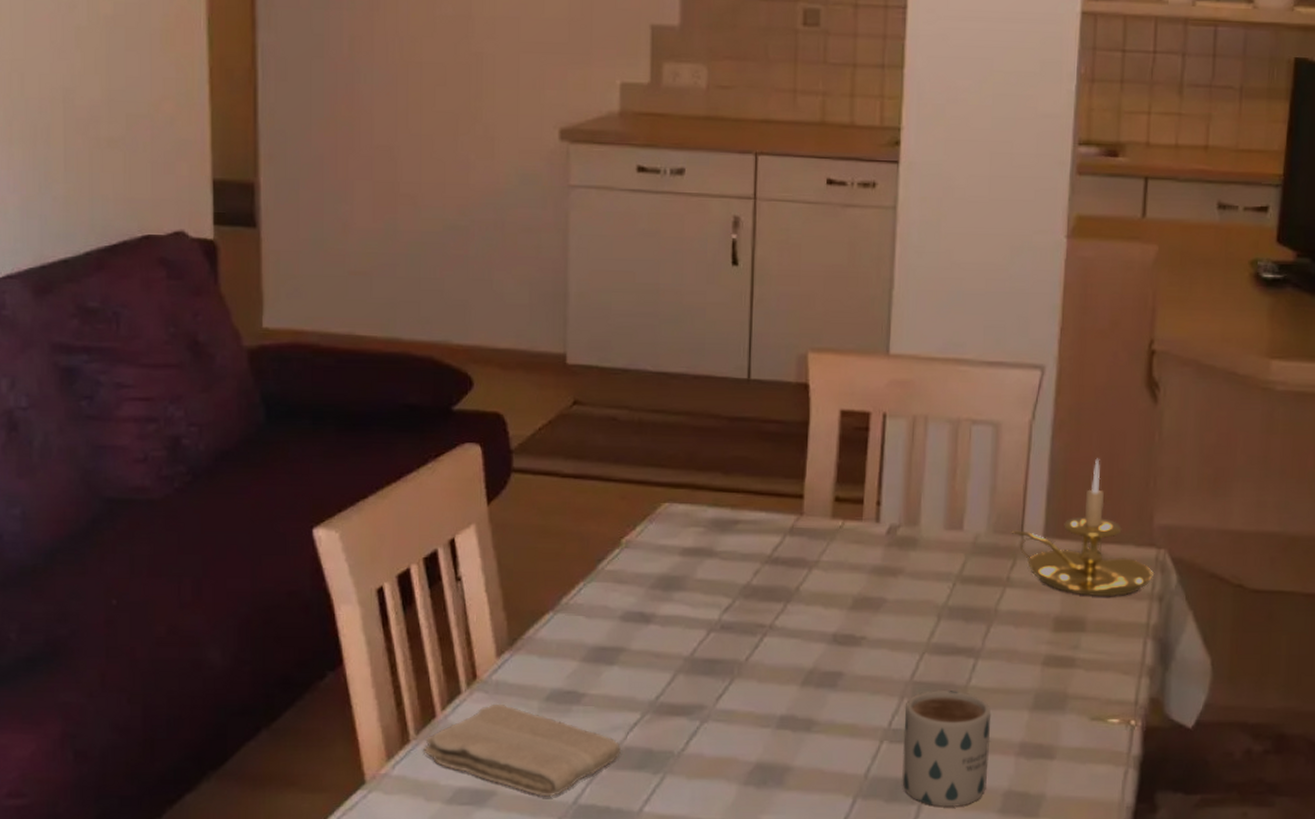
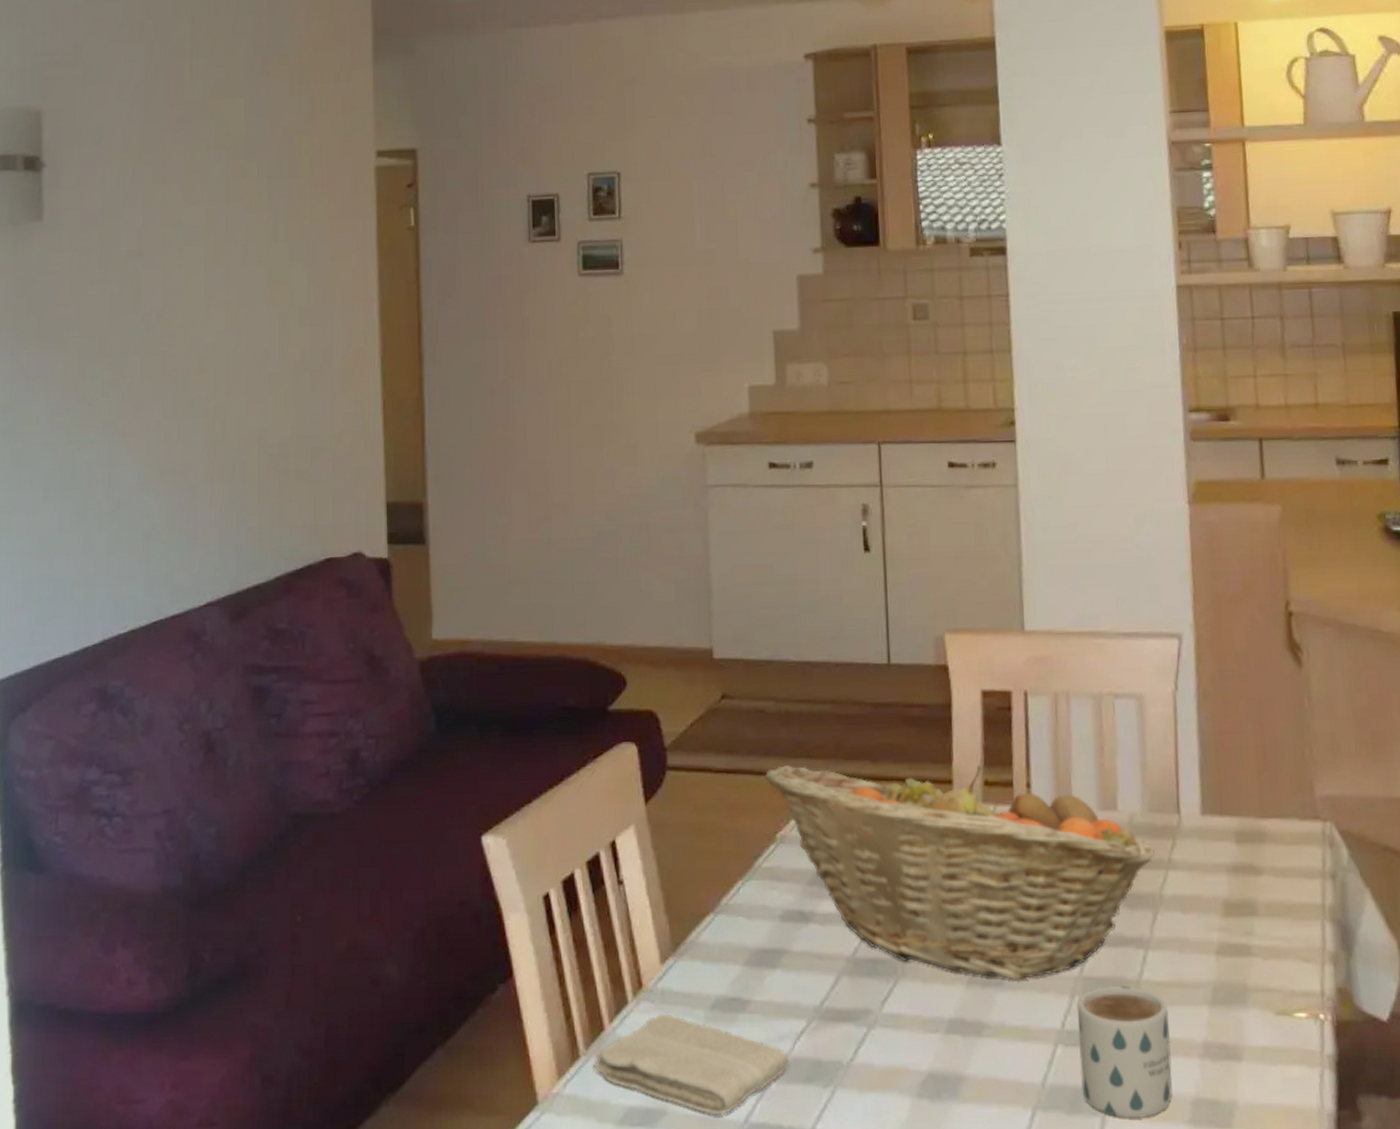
fruit basket: none [613,472,995,683] -> present [764,764,1155,980]
candle holder: present [1011,458,1153,597] -> none [1167,727,1322,876]

